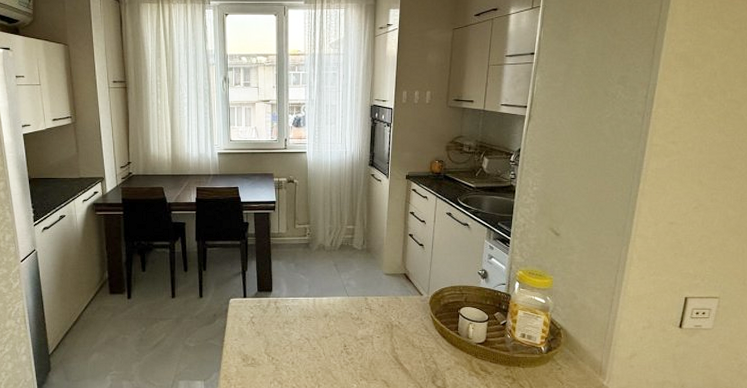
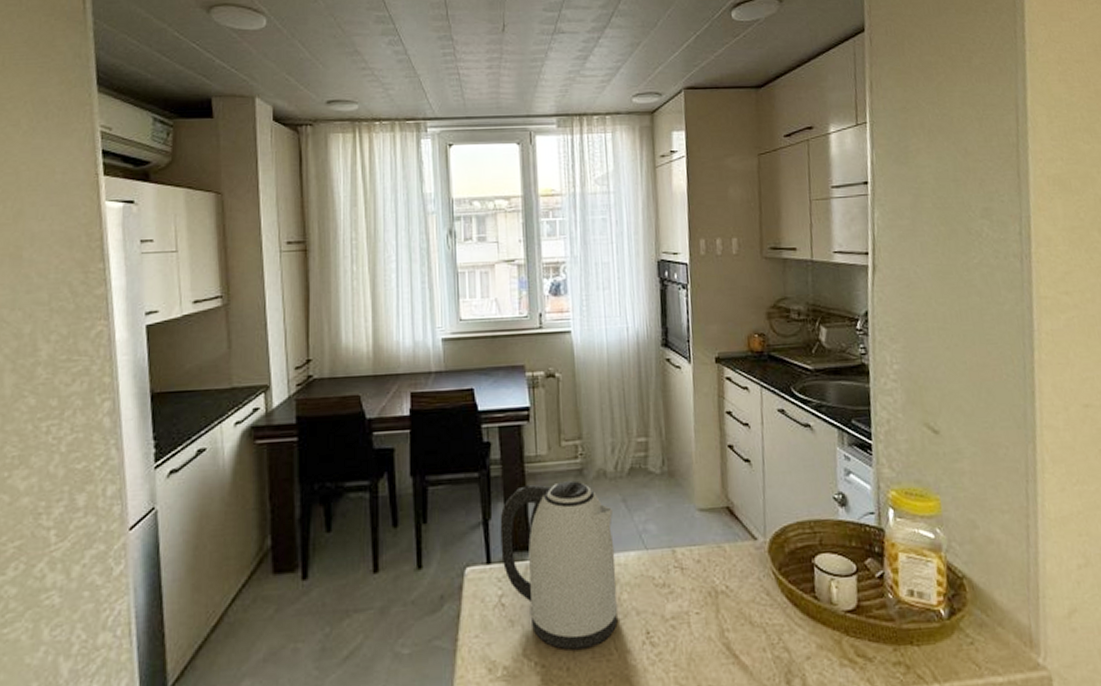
kettle: none [253,250,327,352] -> present [500,480,618,650]

